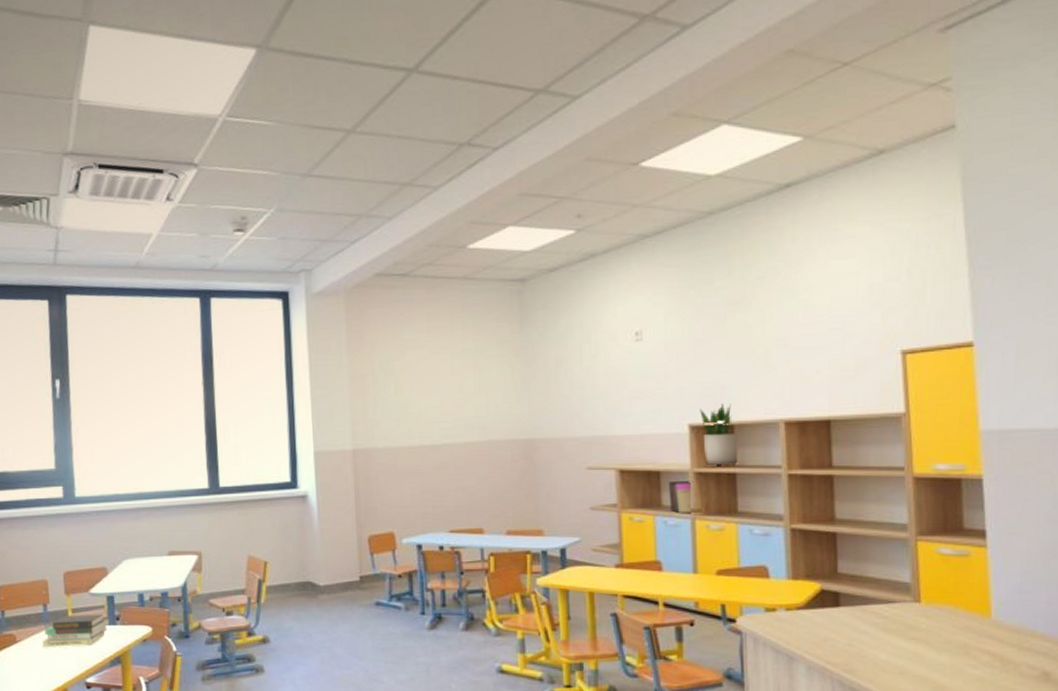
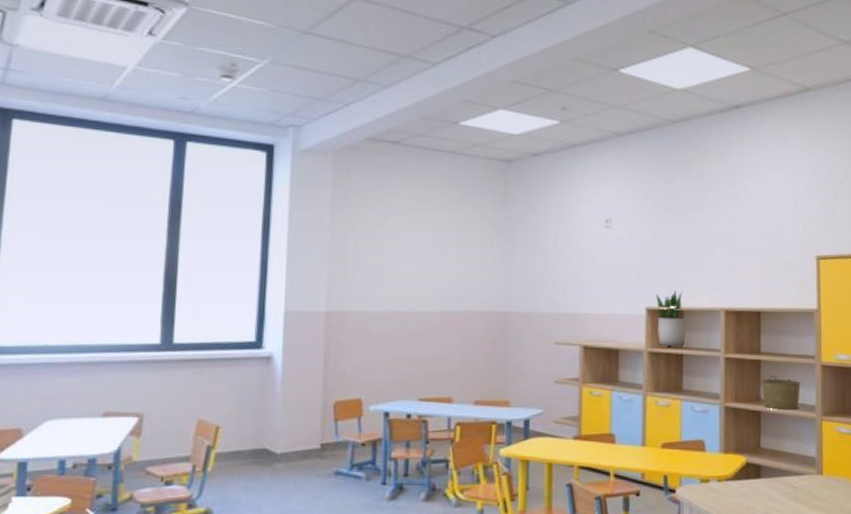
books: present [668,481,703,514] -> none [625,359,654,390]
basket: none [836,492,887,530] -> present [761,376,801,410]

